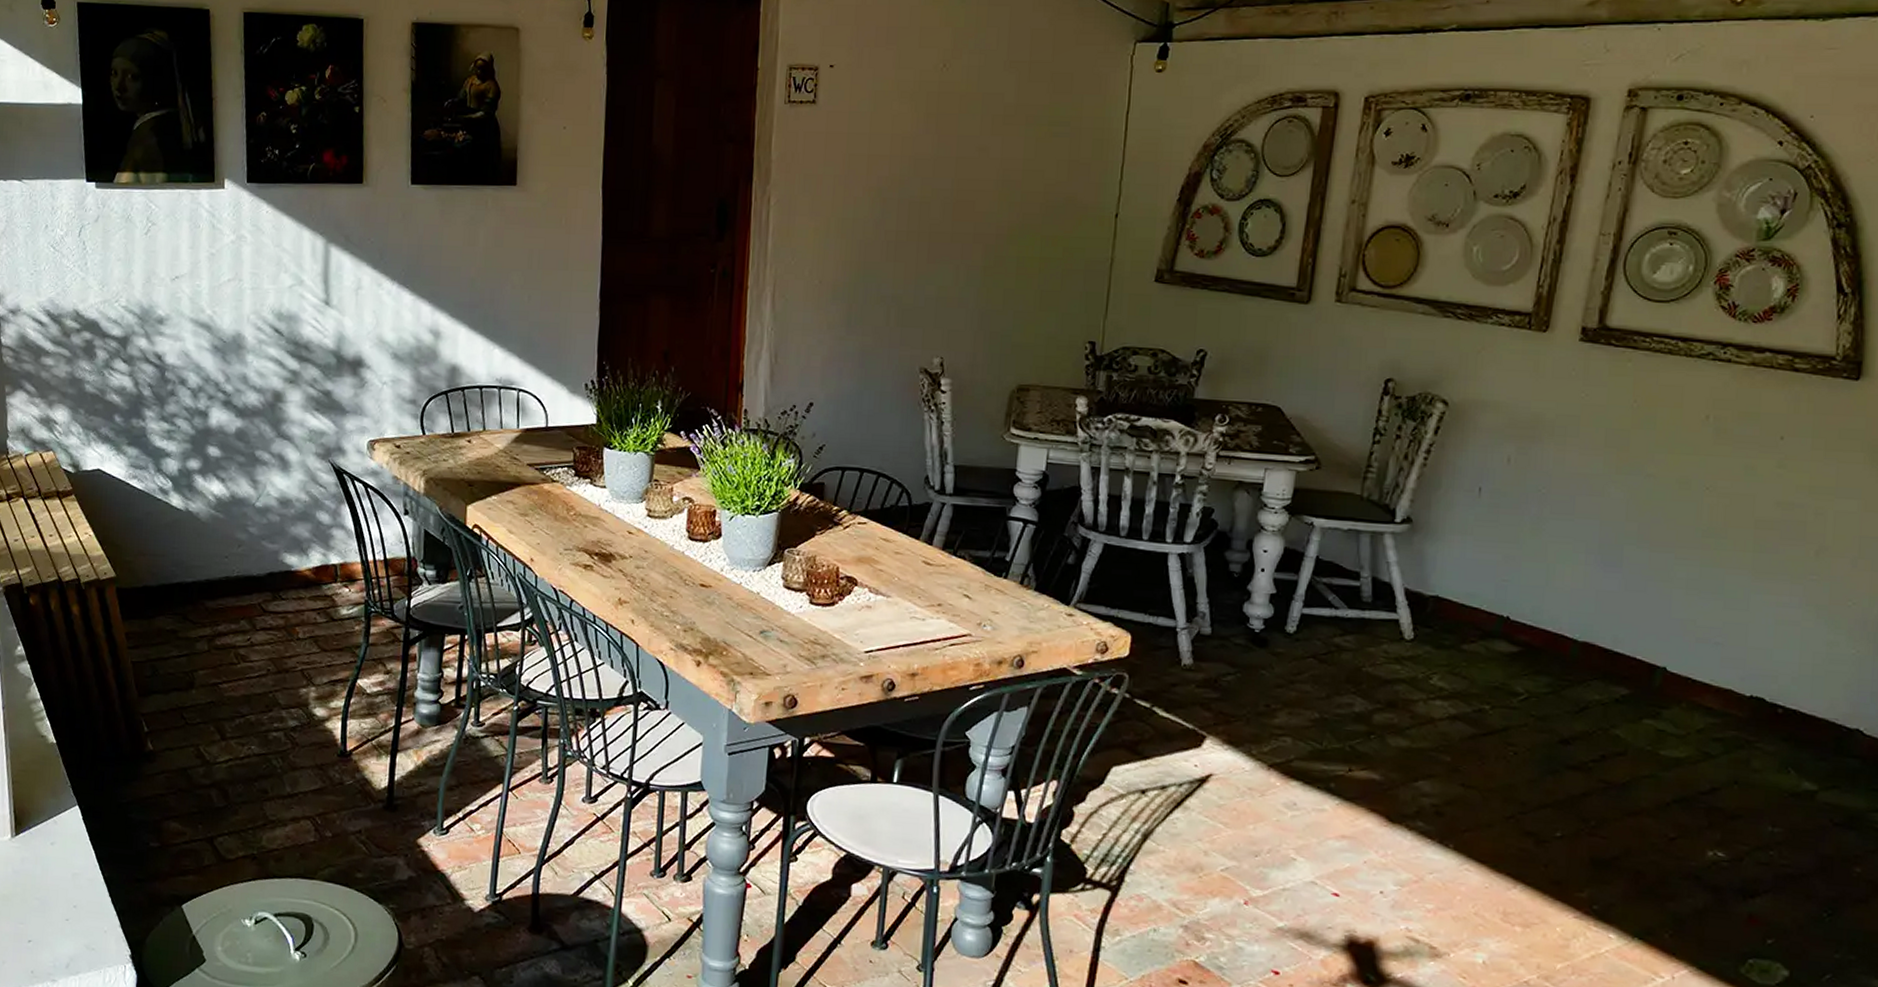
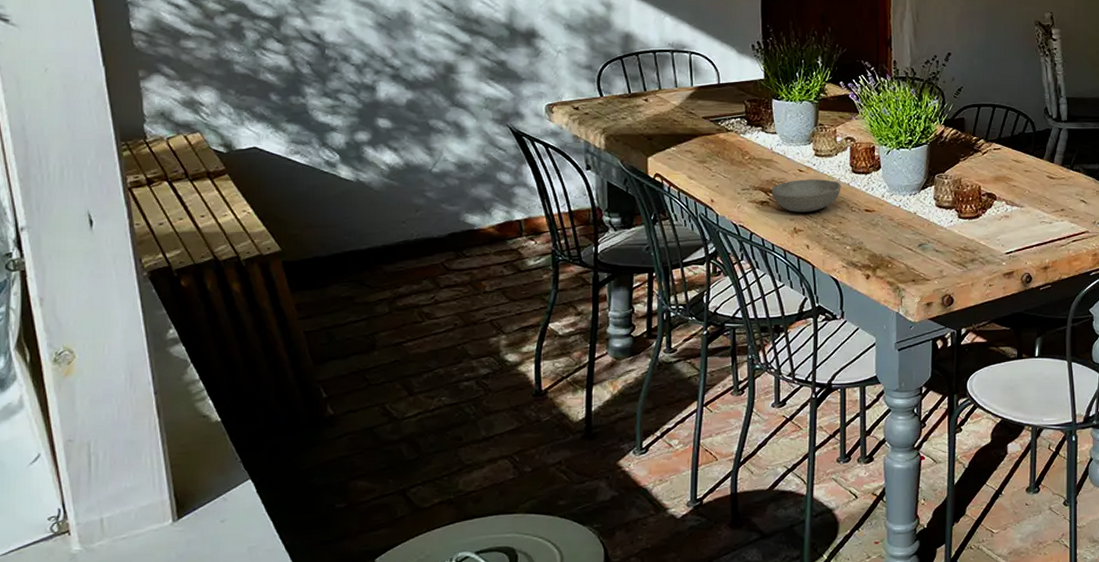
soup bowl: none [596,543,675,582] -> present [771,179,841,212]

